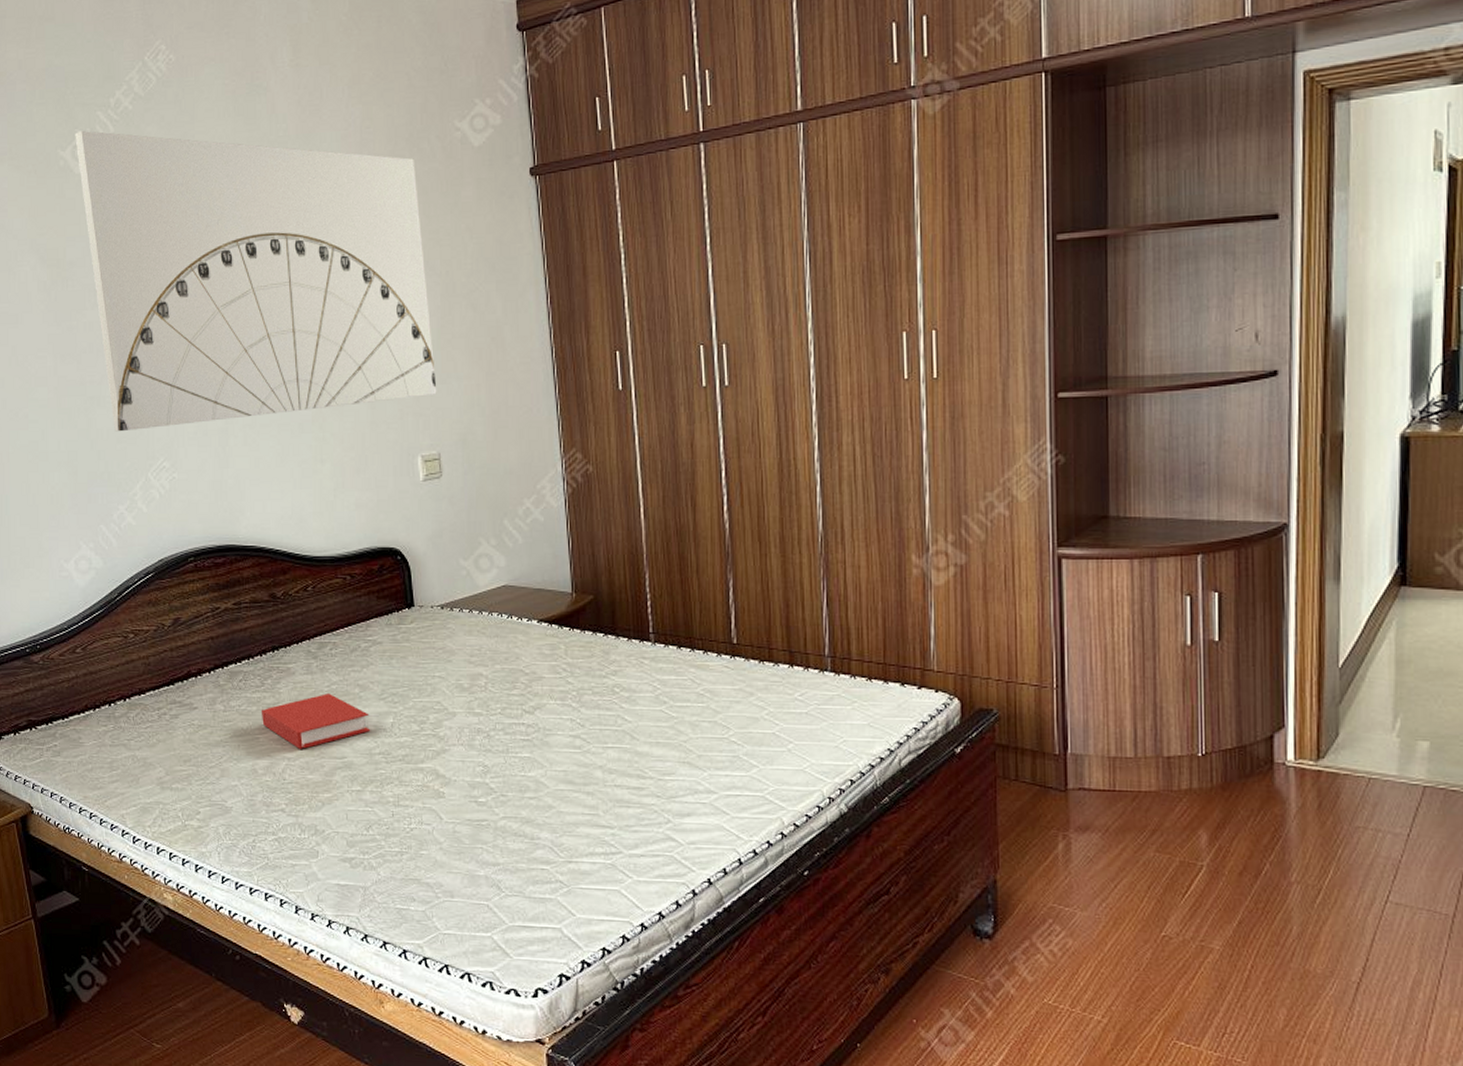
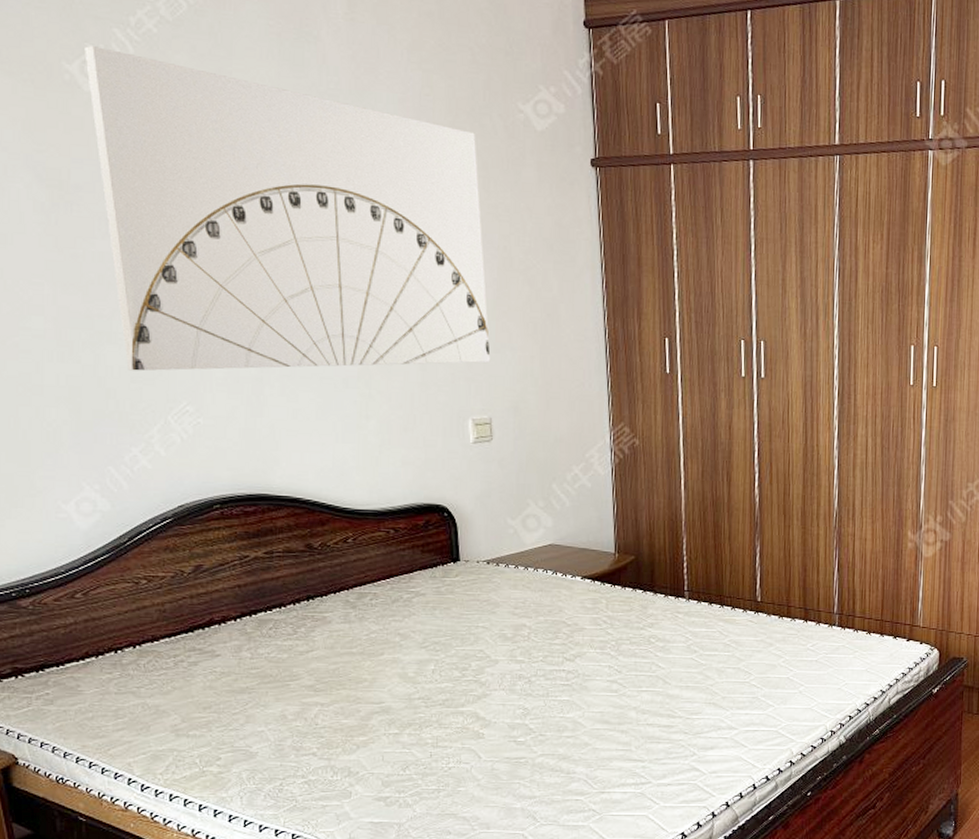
book: present [261,693,371,749] -> none [292,642,411,695]

